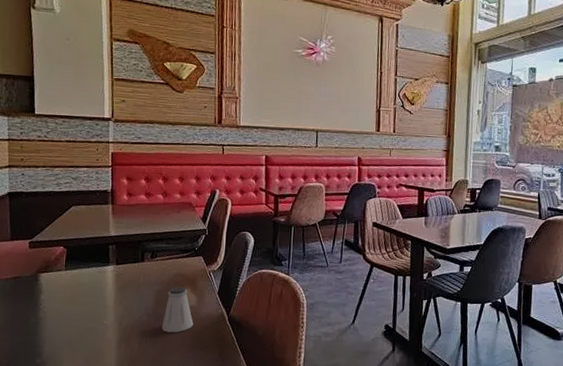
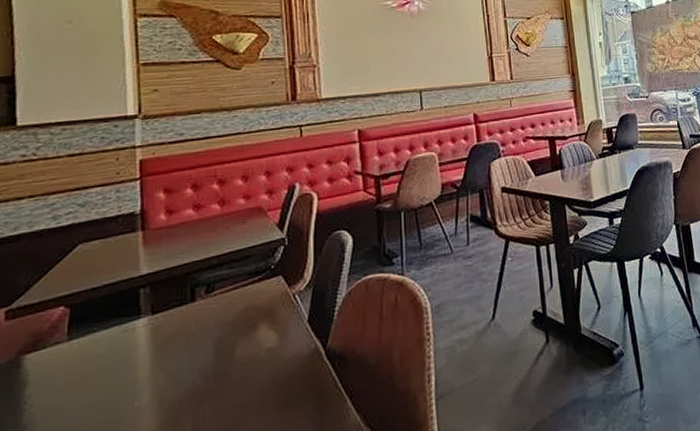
saltshaker: present [161,286,194,333] -> none [226,323,275,396]

